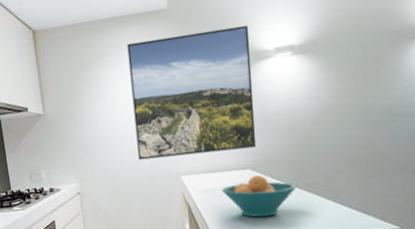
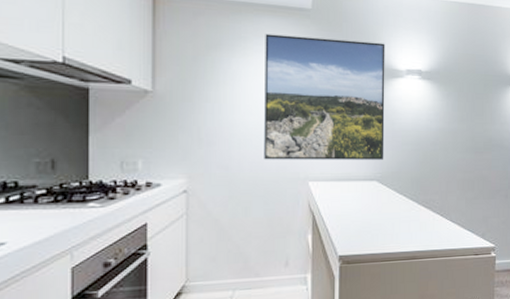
fruit bowl: present [222,174,297,218] -> none [348,187,416,231]

